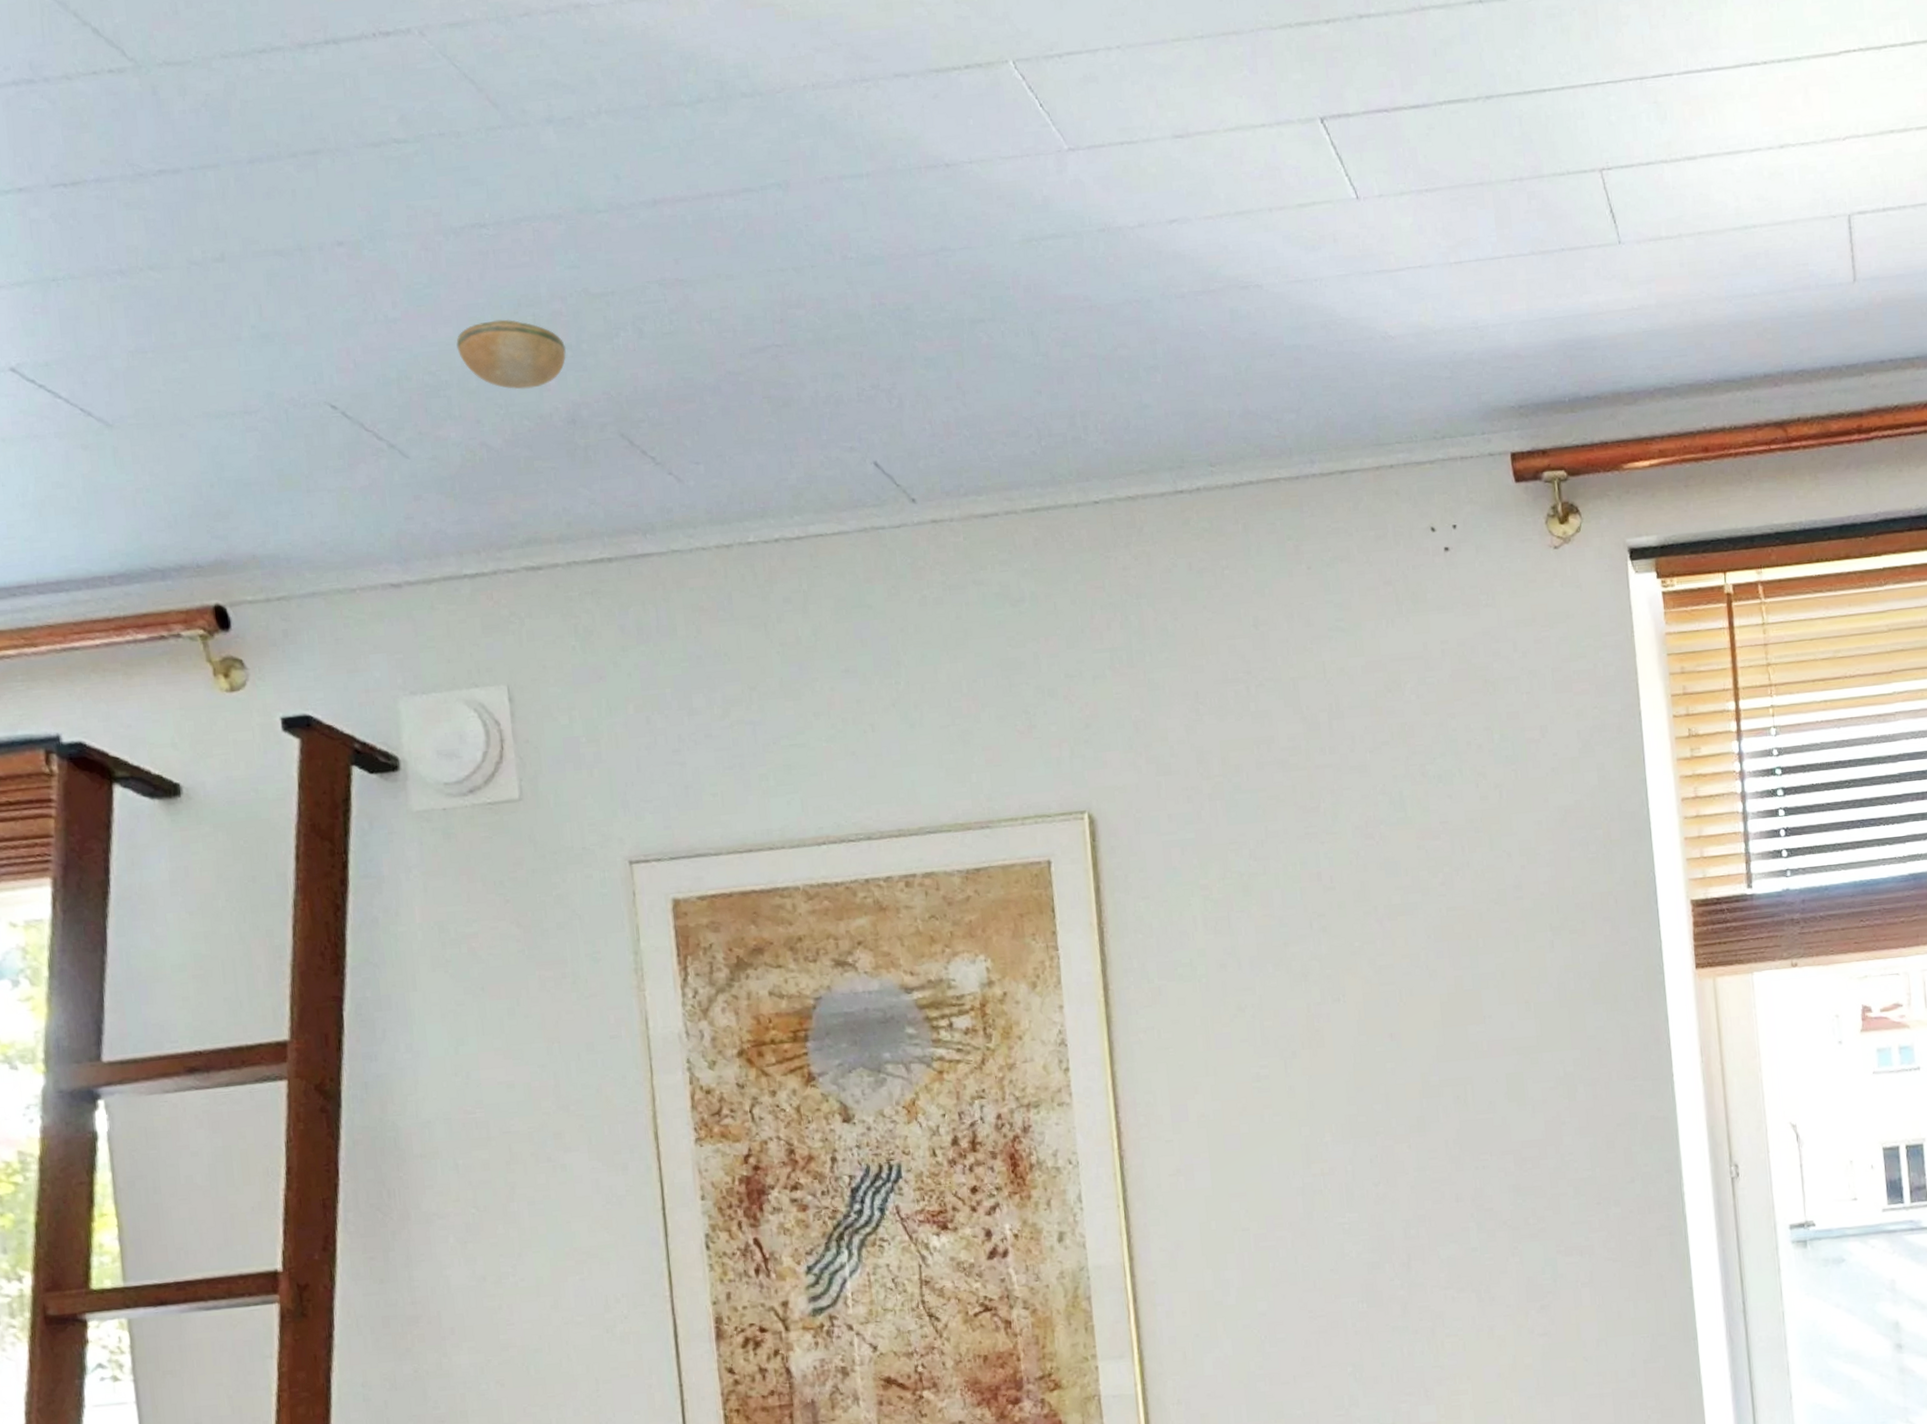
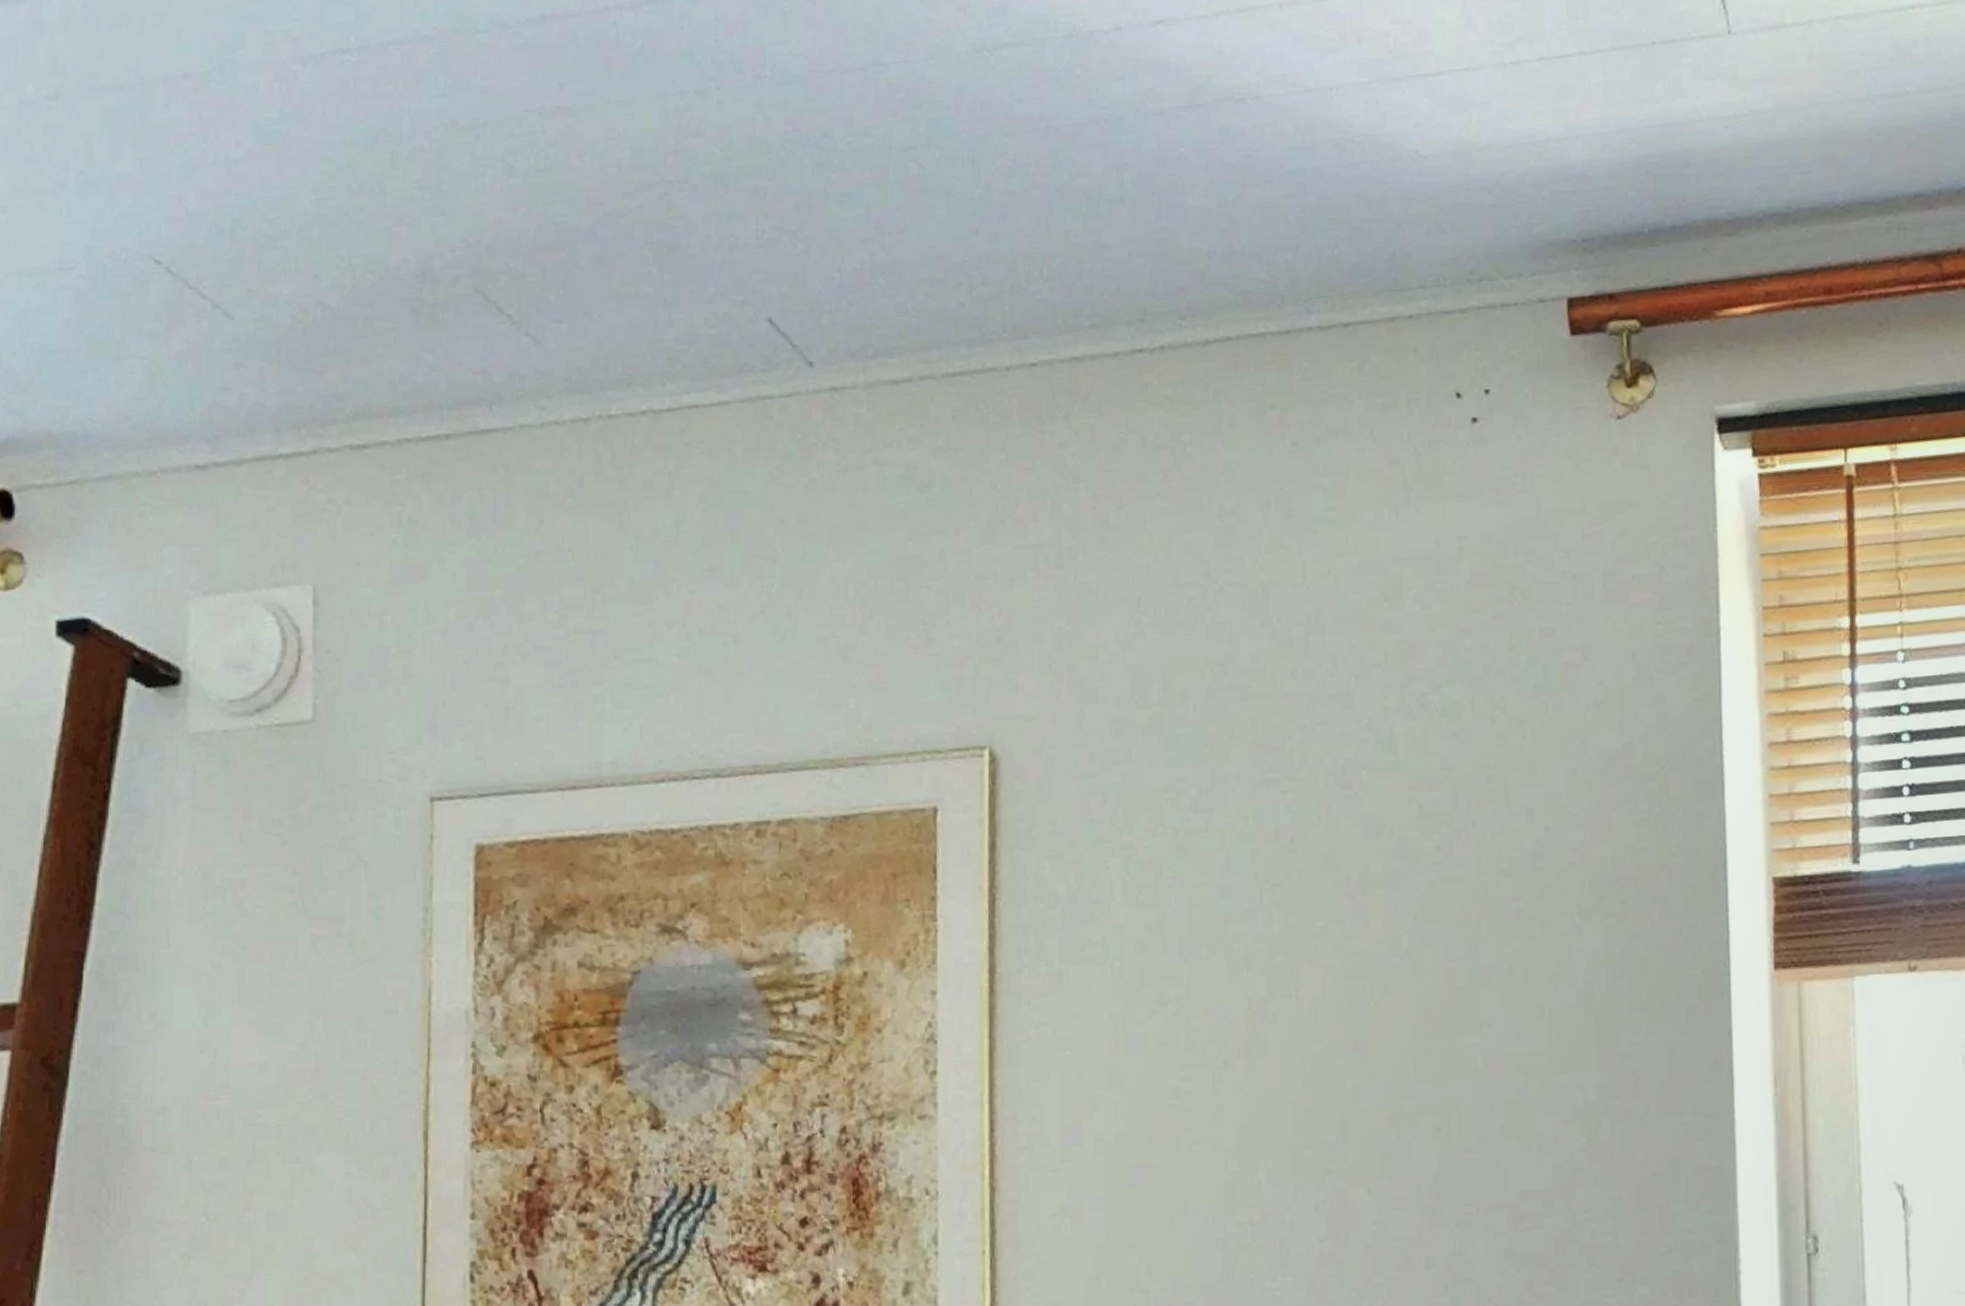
smoke detector: present [456,319,566,390] -> none [301,157,423,239]

